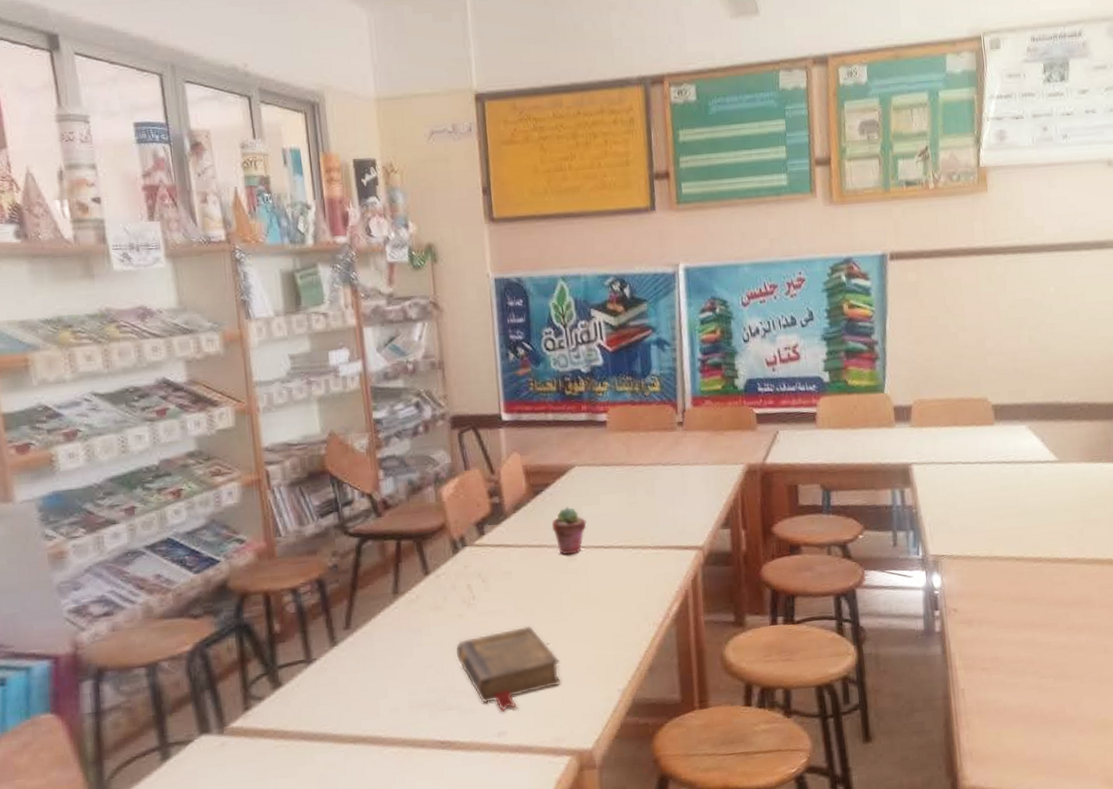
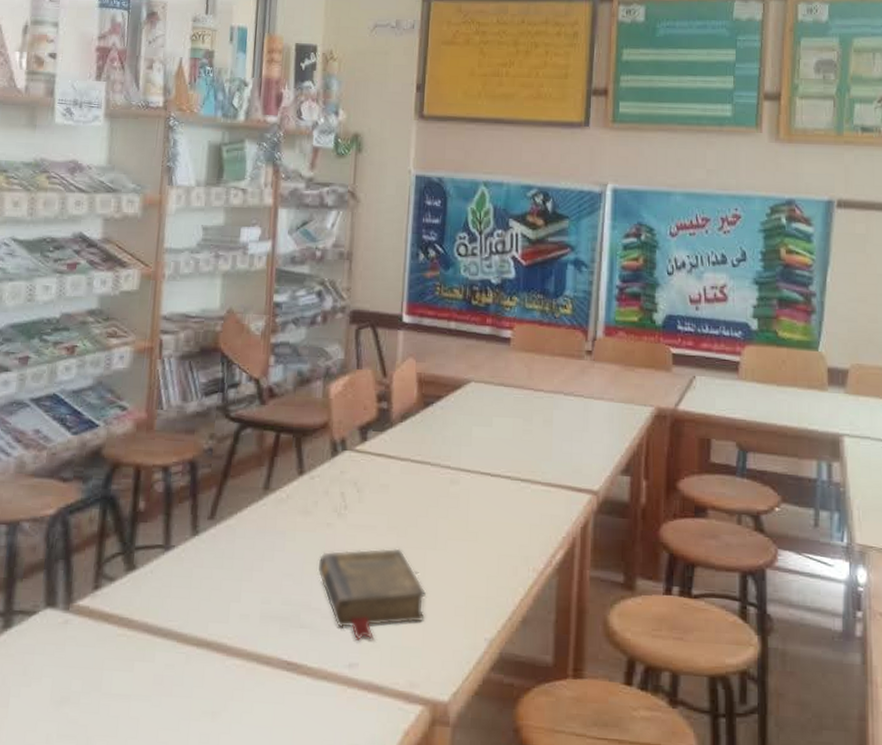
potted succulent: present [551,507,587,555] -> none [438,424,475,477]

